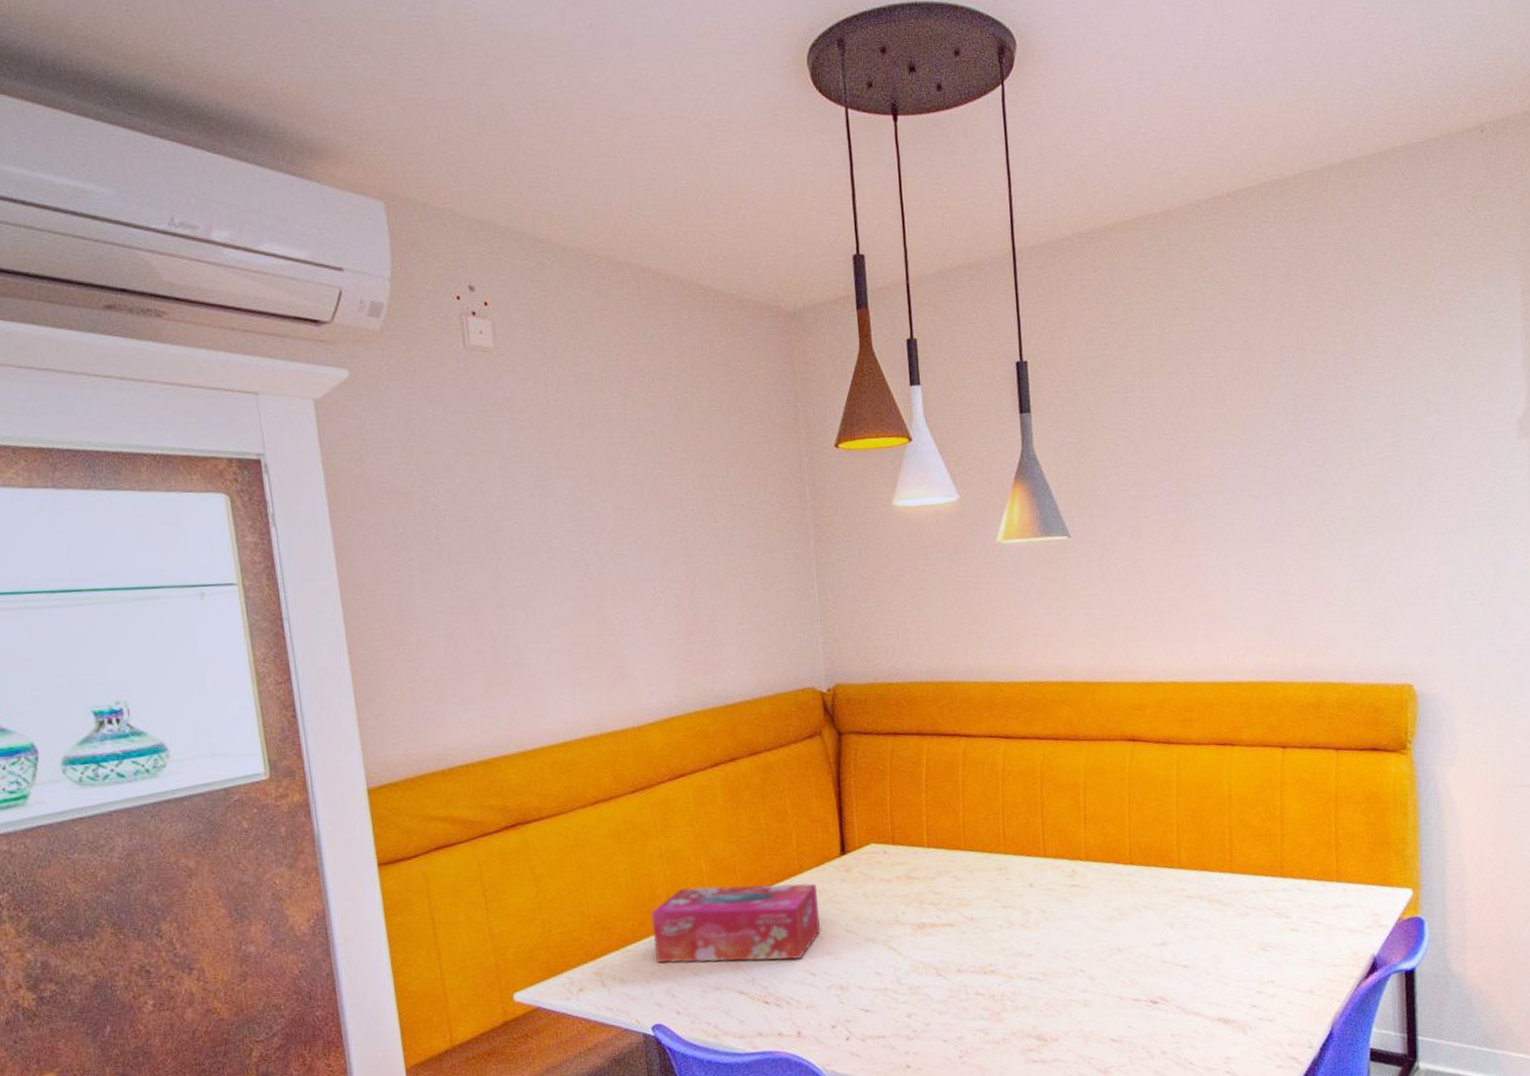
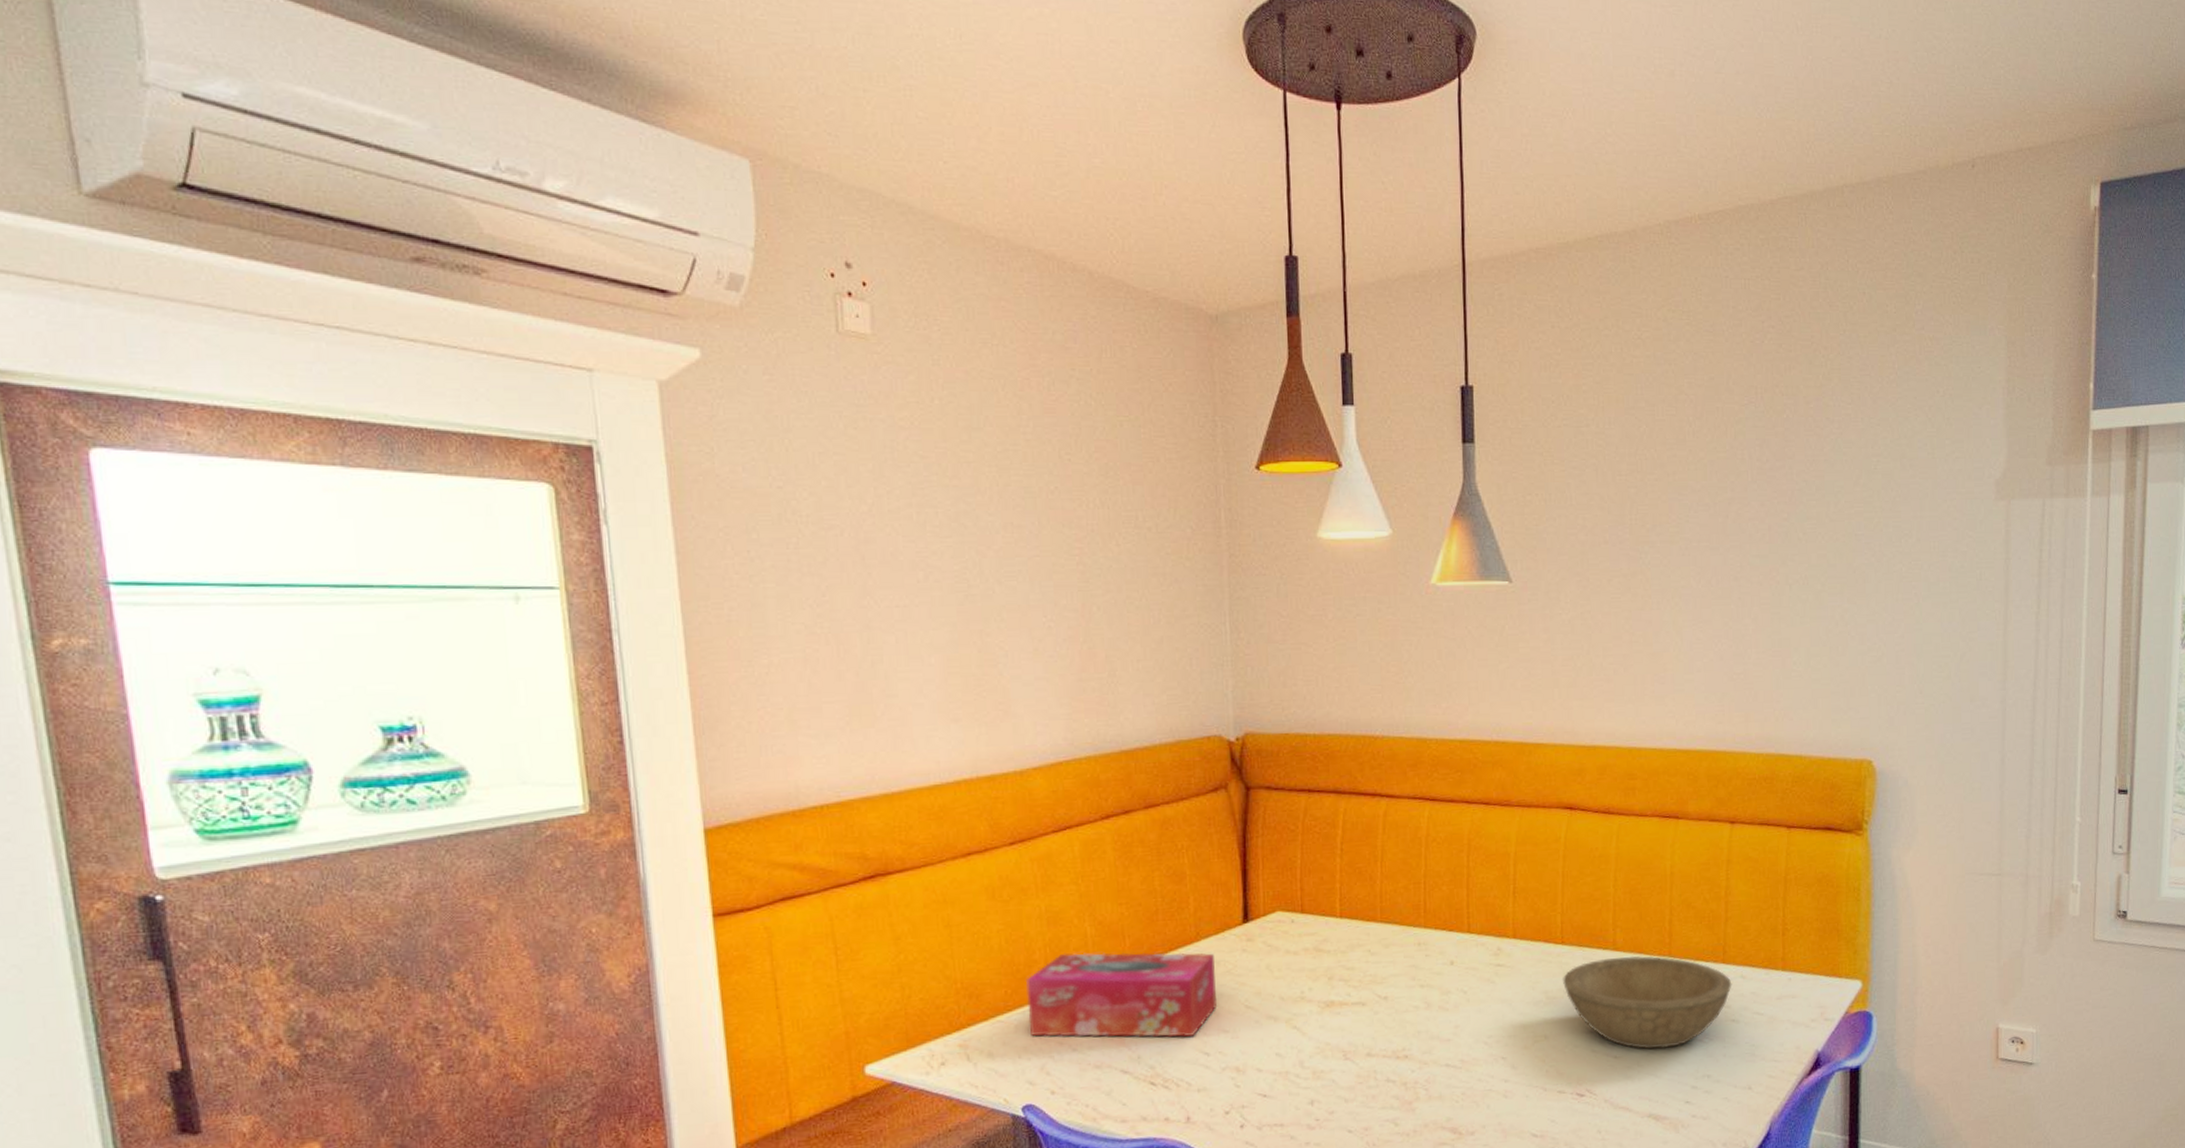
bowl: none [1133,872,1291,959] -> present [1563,955,1732,1050]

